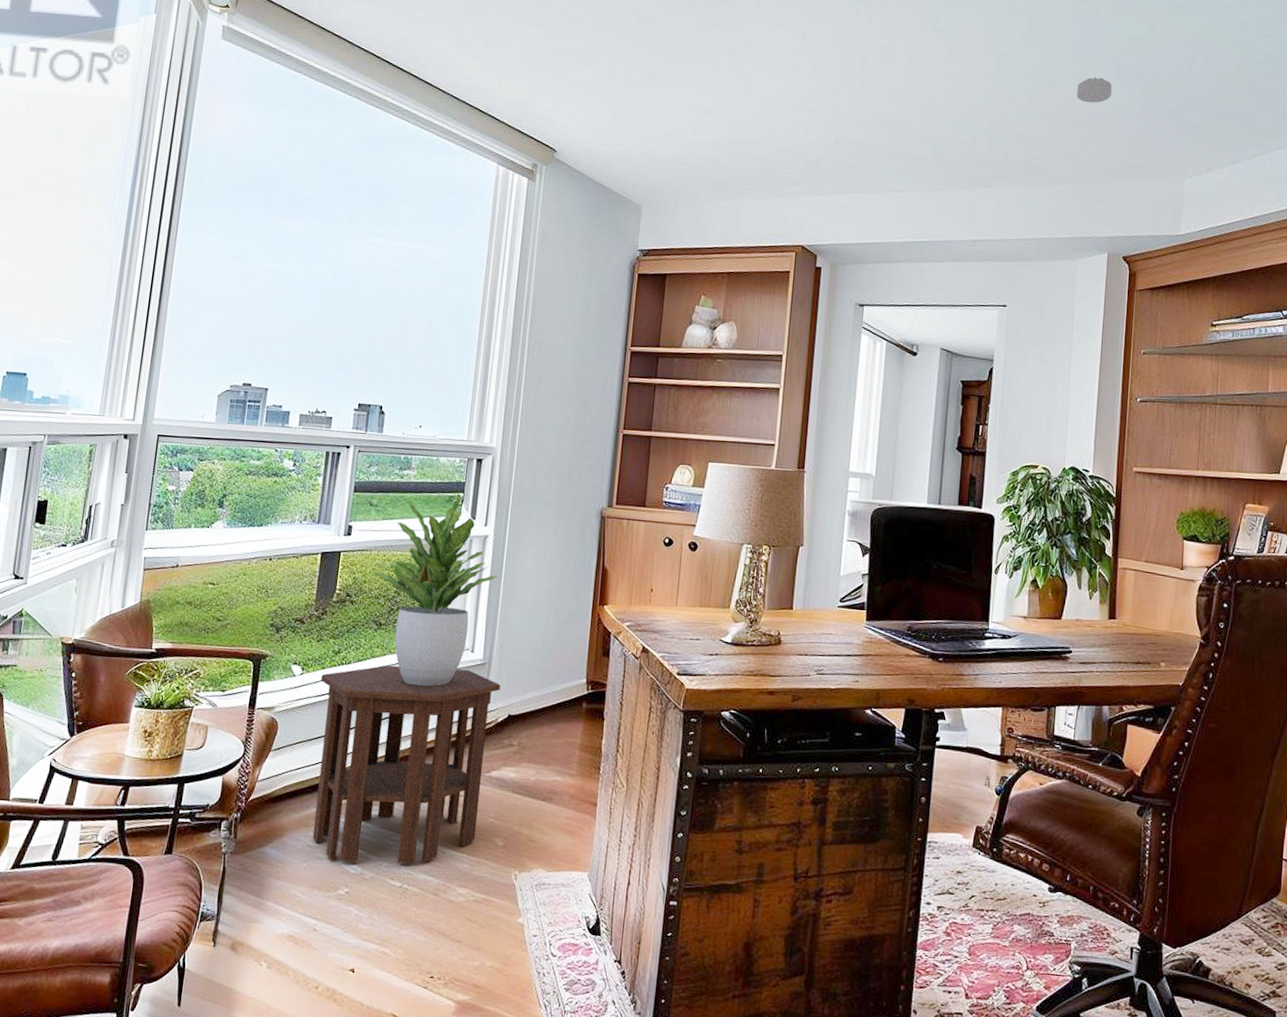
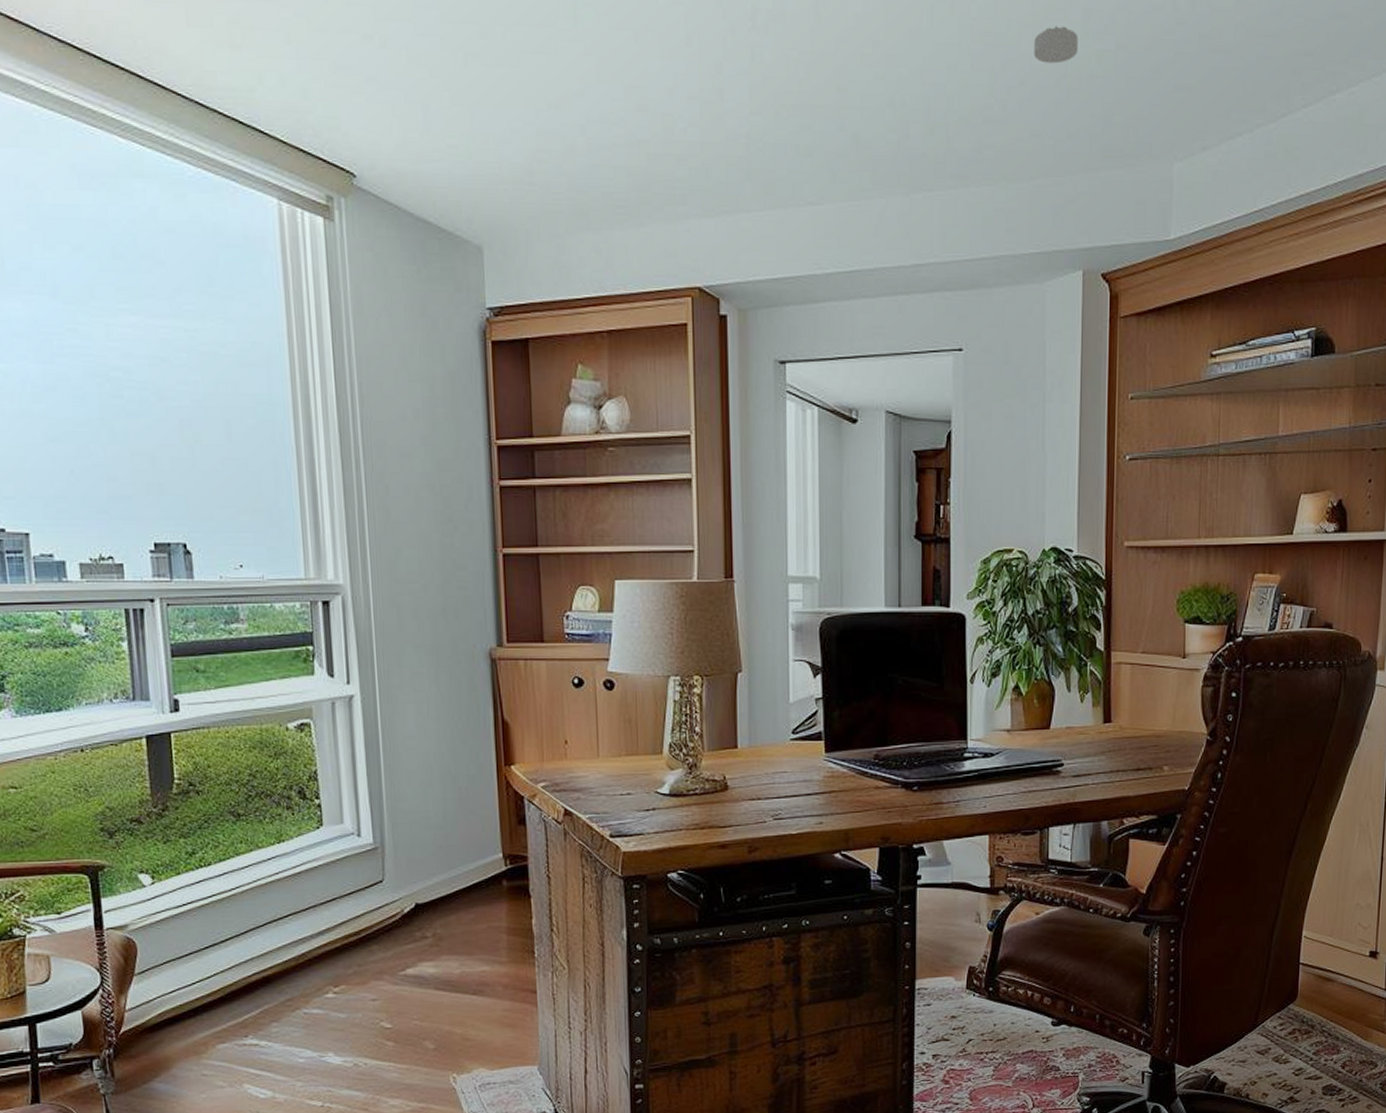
side table: present [312,665,501,864] -> none [178,857,401,1088]
potted plant: present [371,497,499,687] -> none [213,651,375,883]

